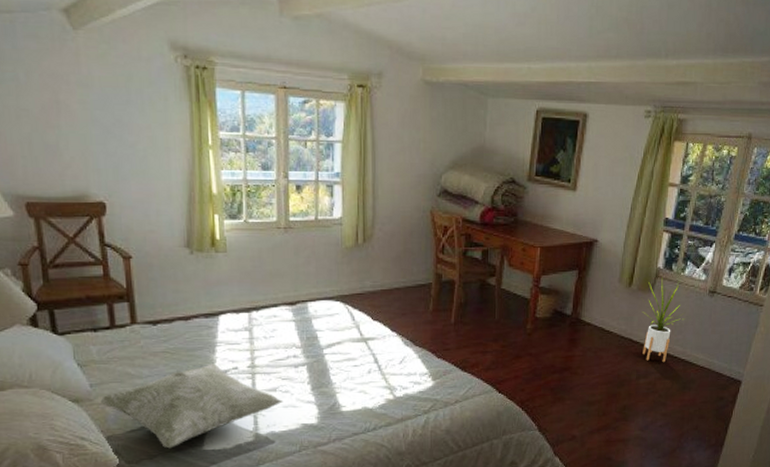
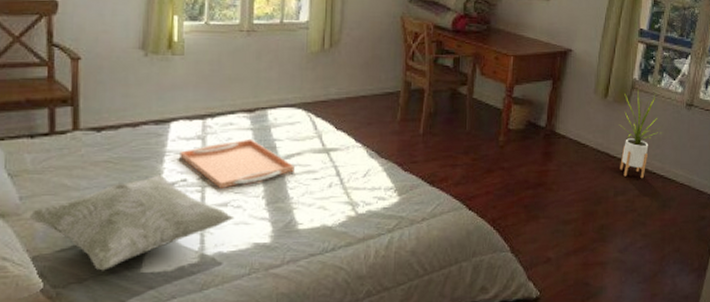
serving tray: none [230,329,336,375] -> present [180,138,295,188]

